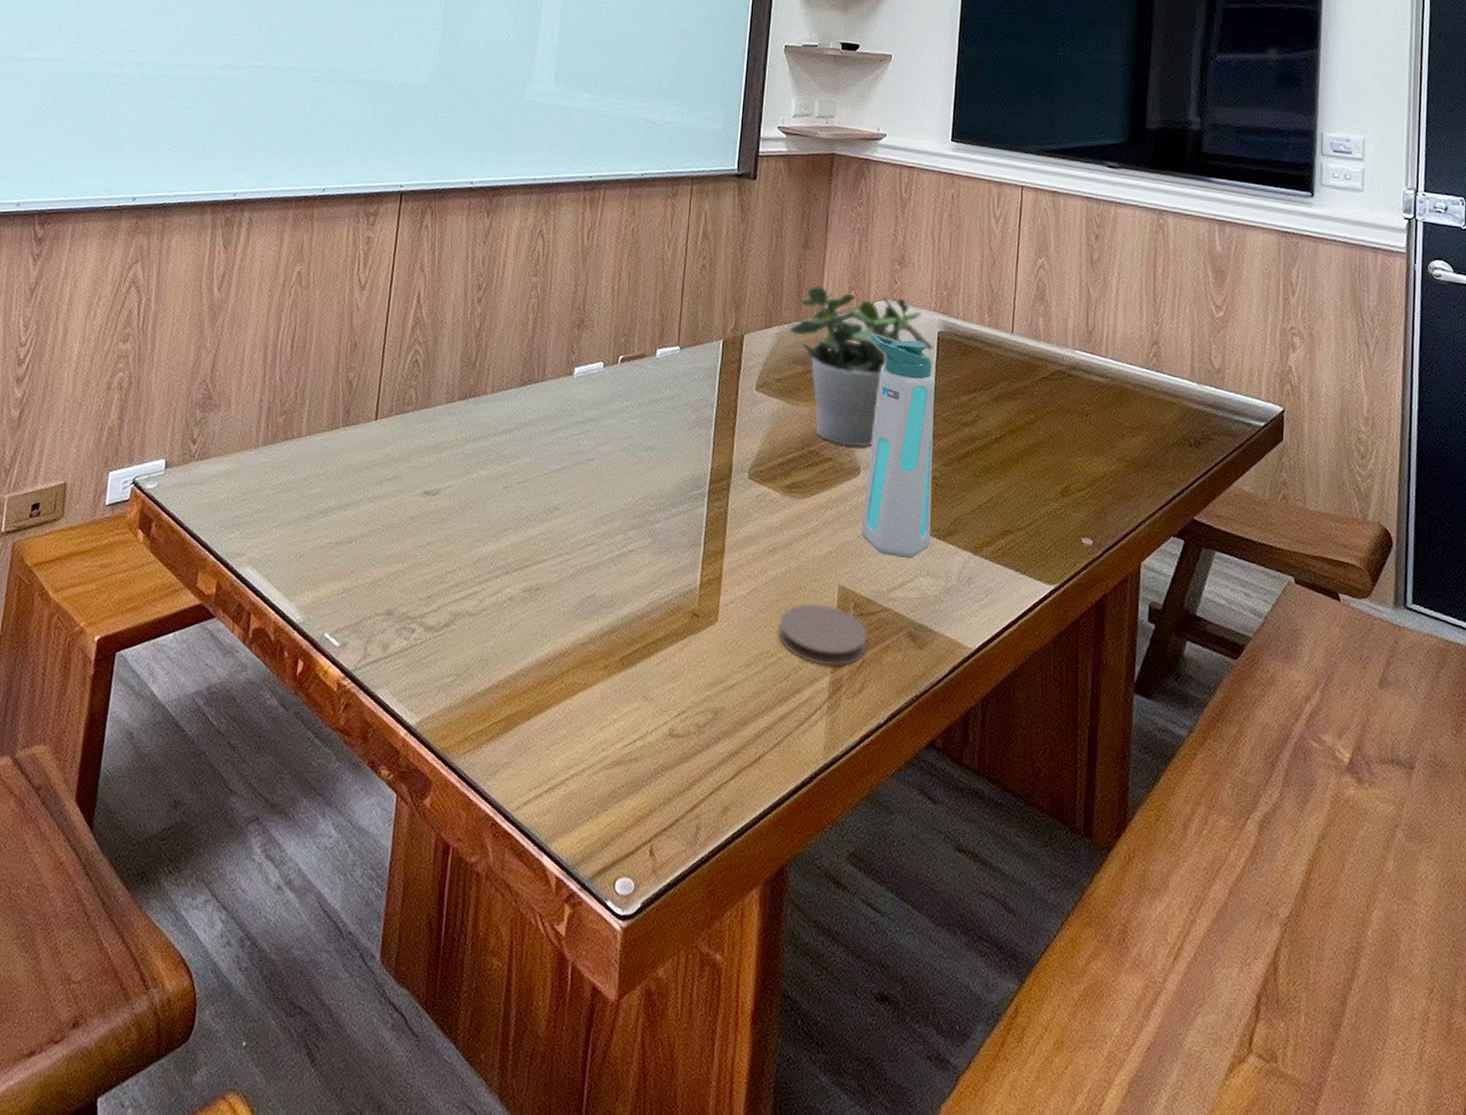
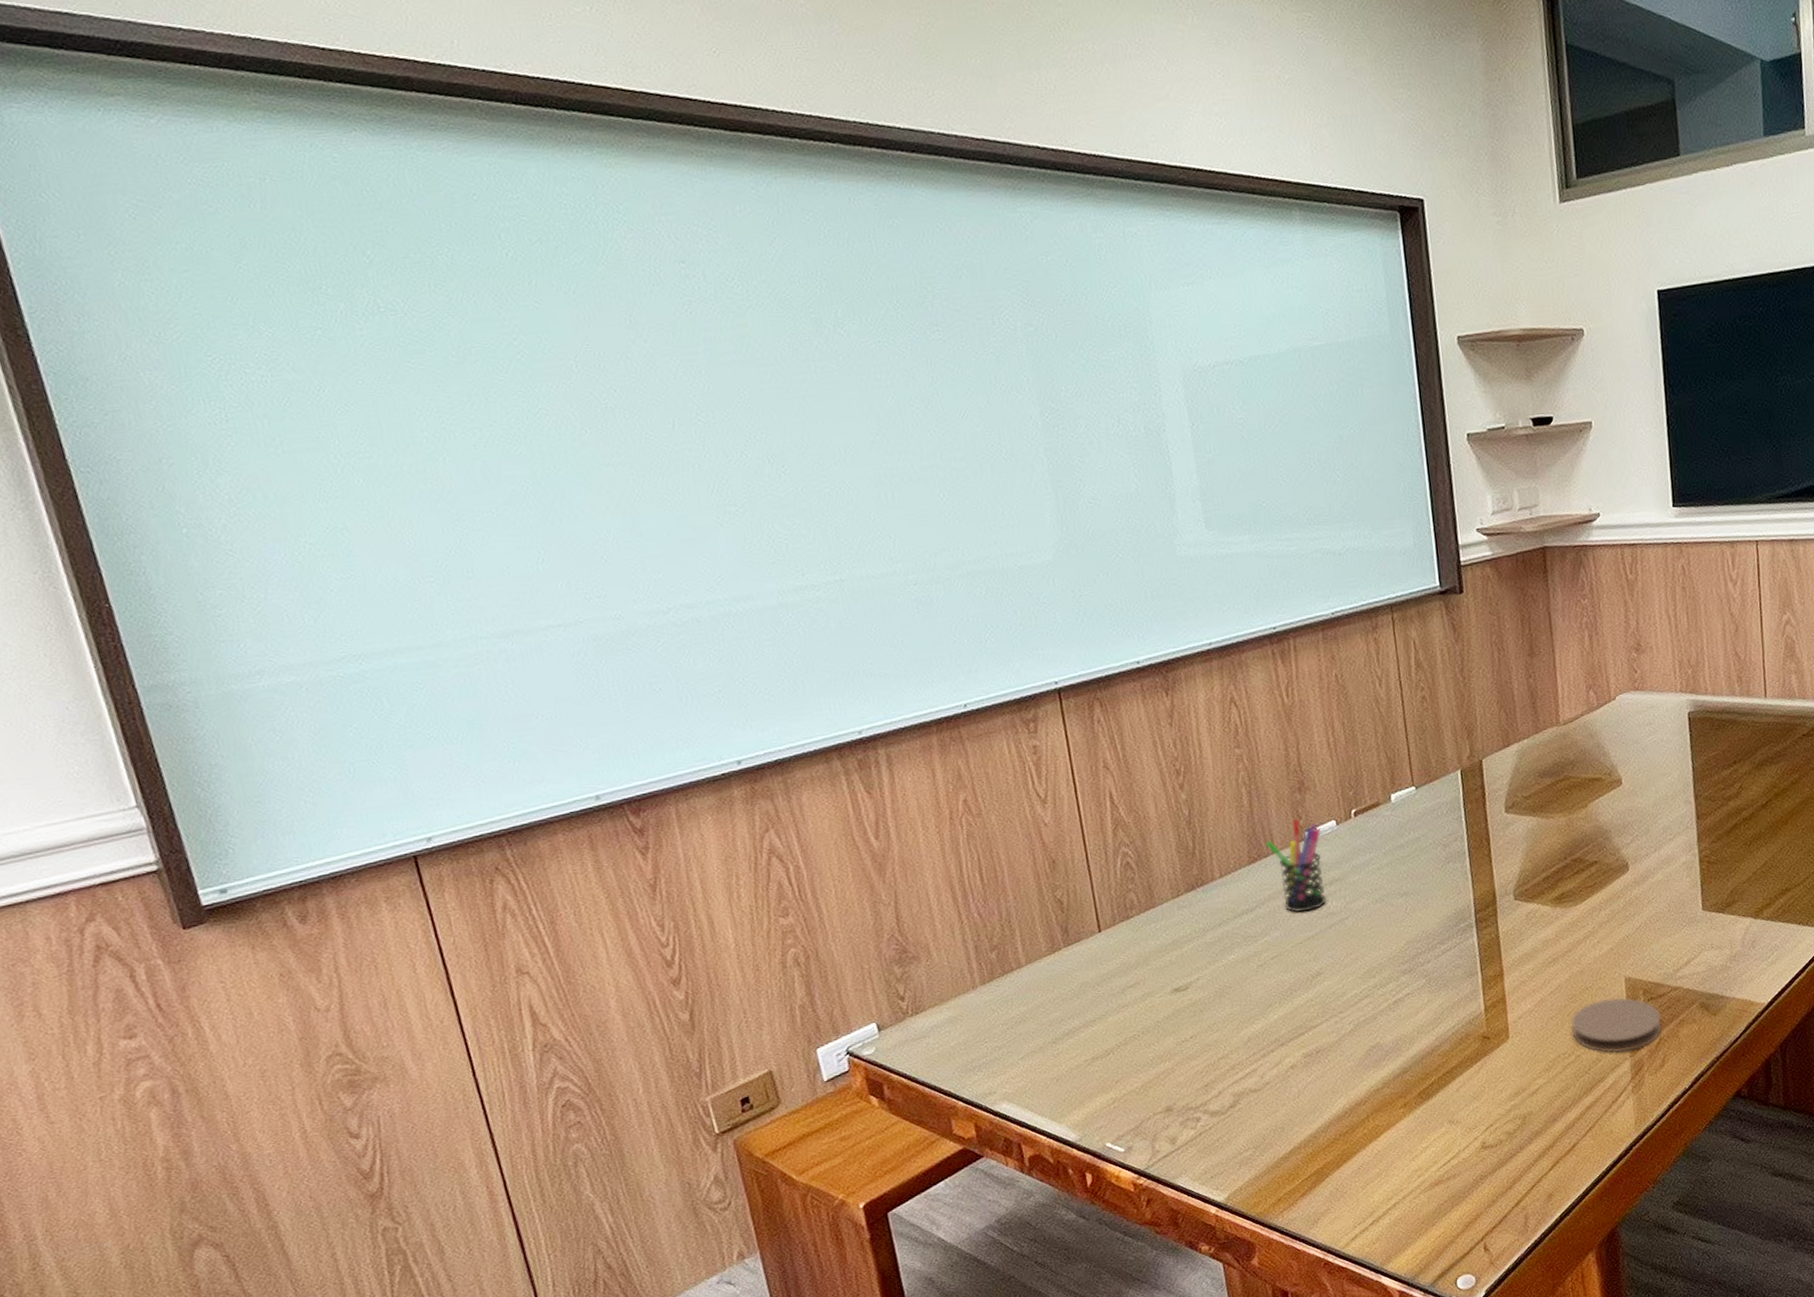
pen holder: none [538,353,590,444] -> present [1266,818,1327,913]
potted plant: present [789,284,934,448] -> none [1530,686,1686,846]
water bottle: present [861,332,935,559] -> none [1615,726,1711,940]

